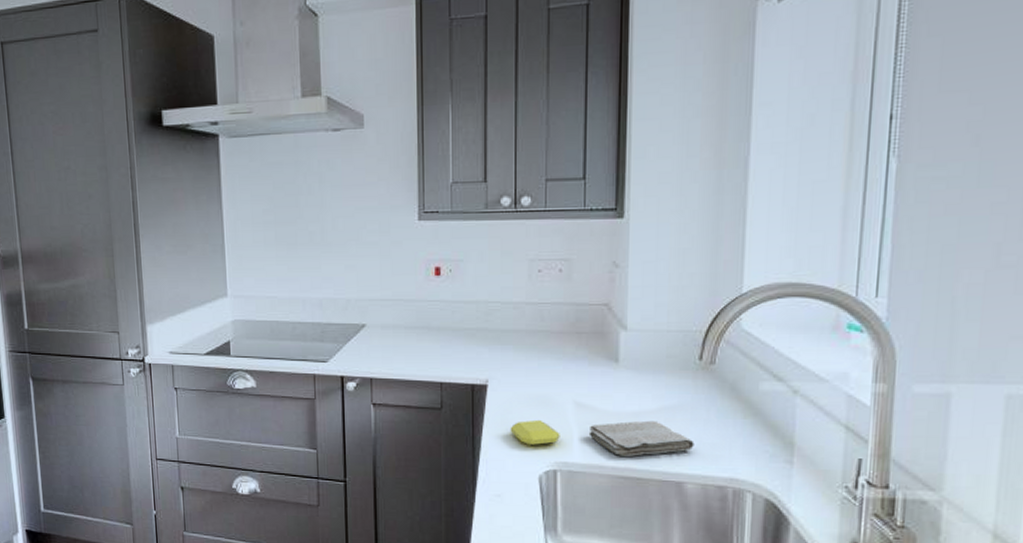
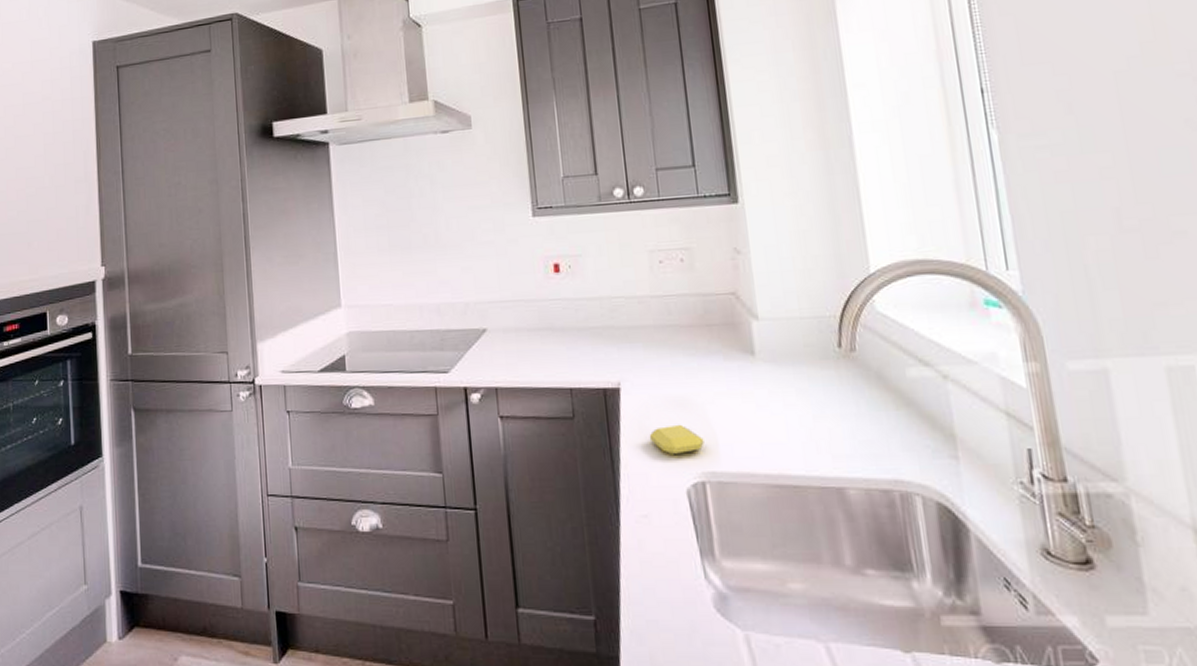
washcloth: present [588,420,694,456] -> none [734,418,850,461]

